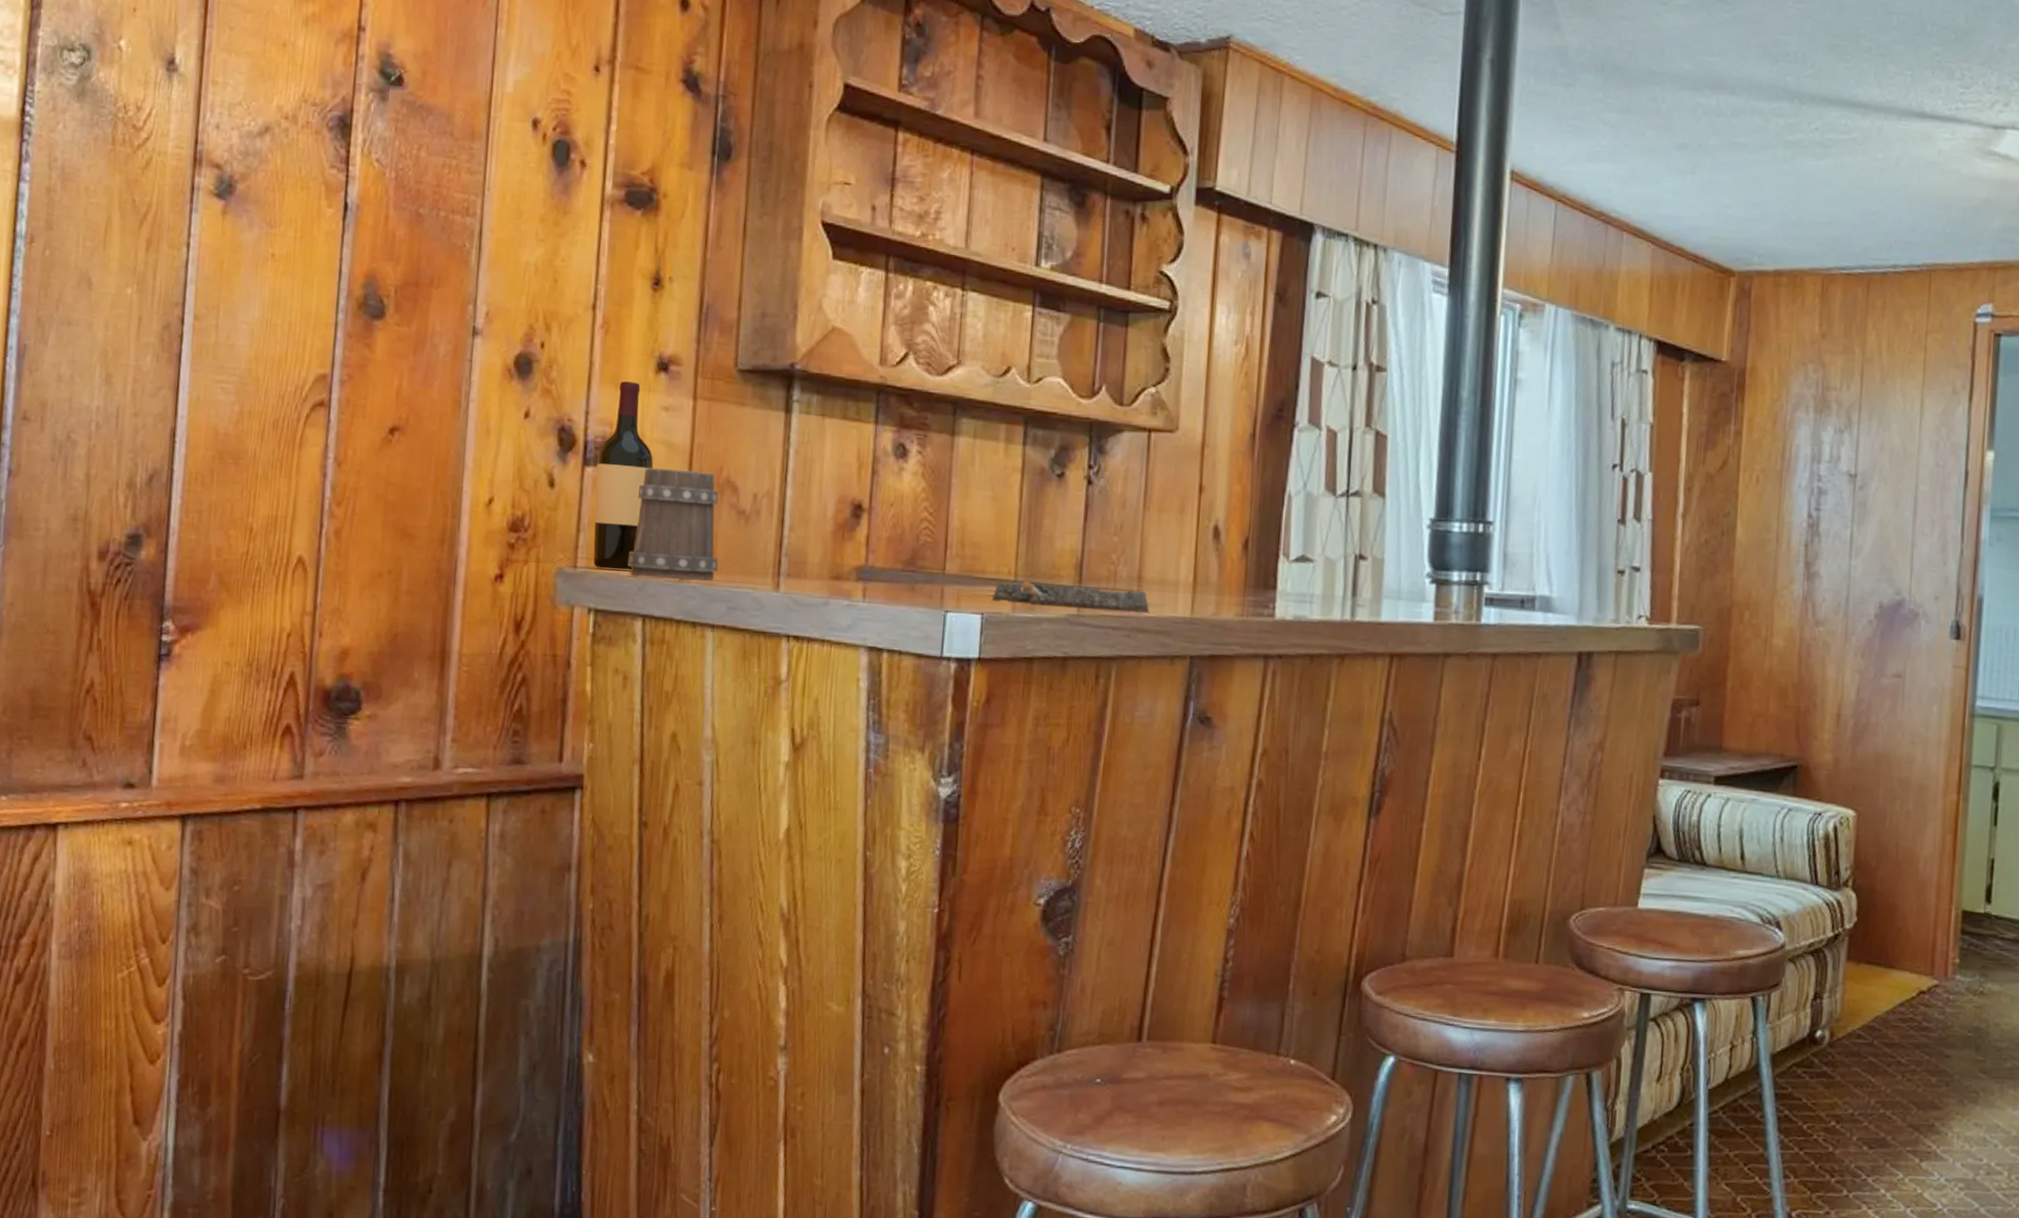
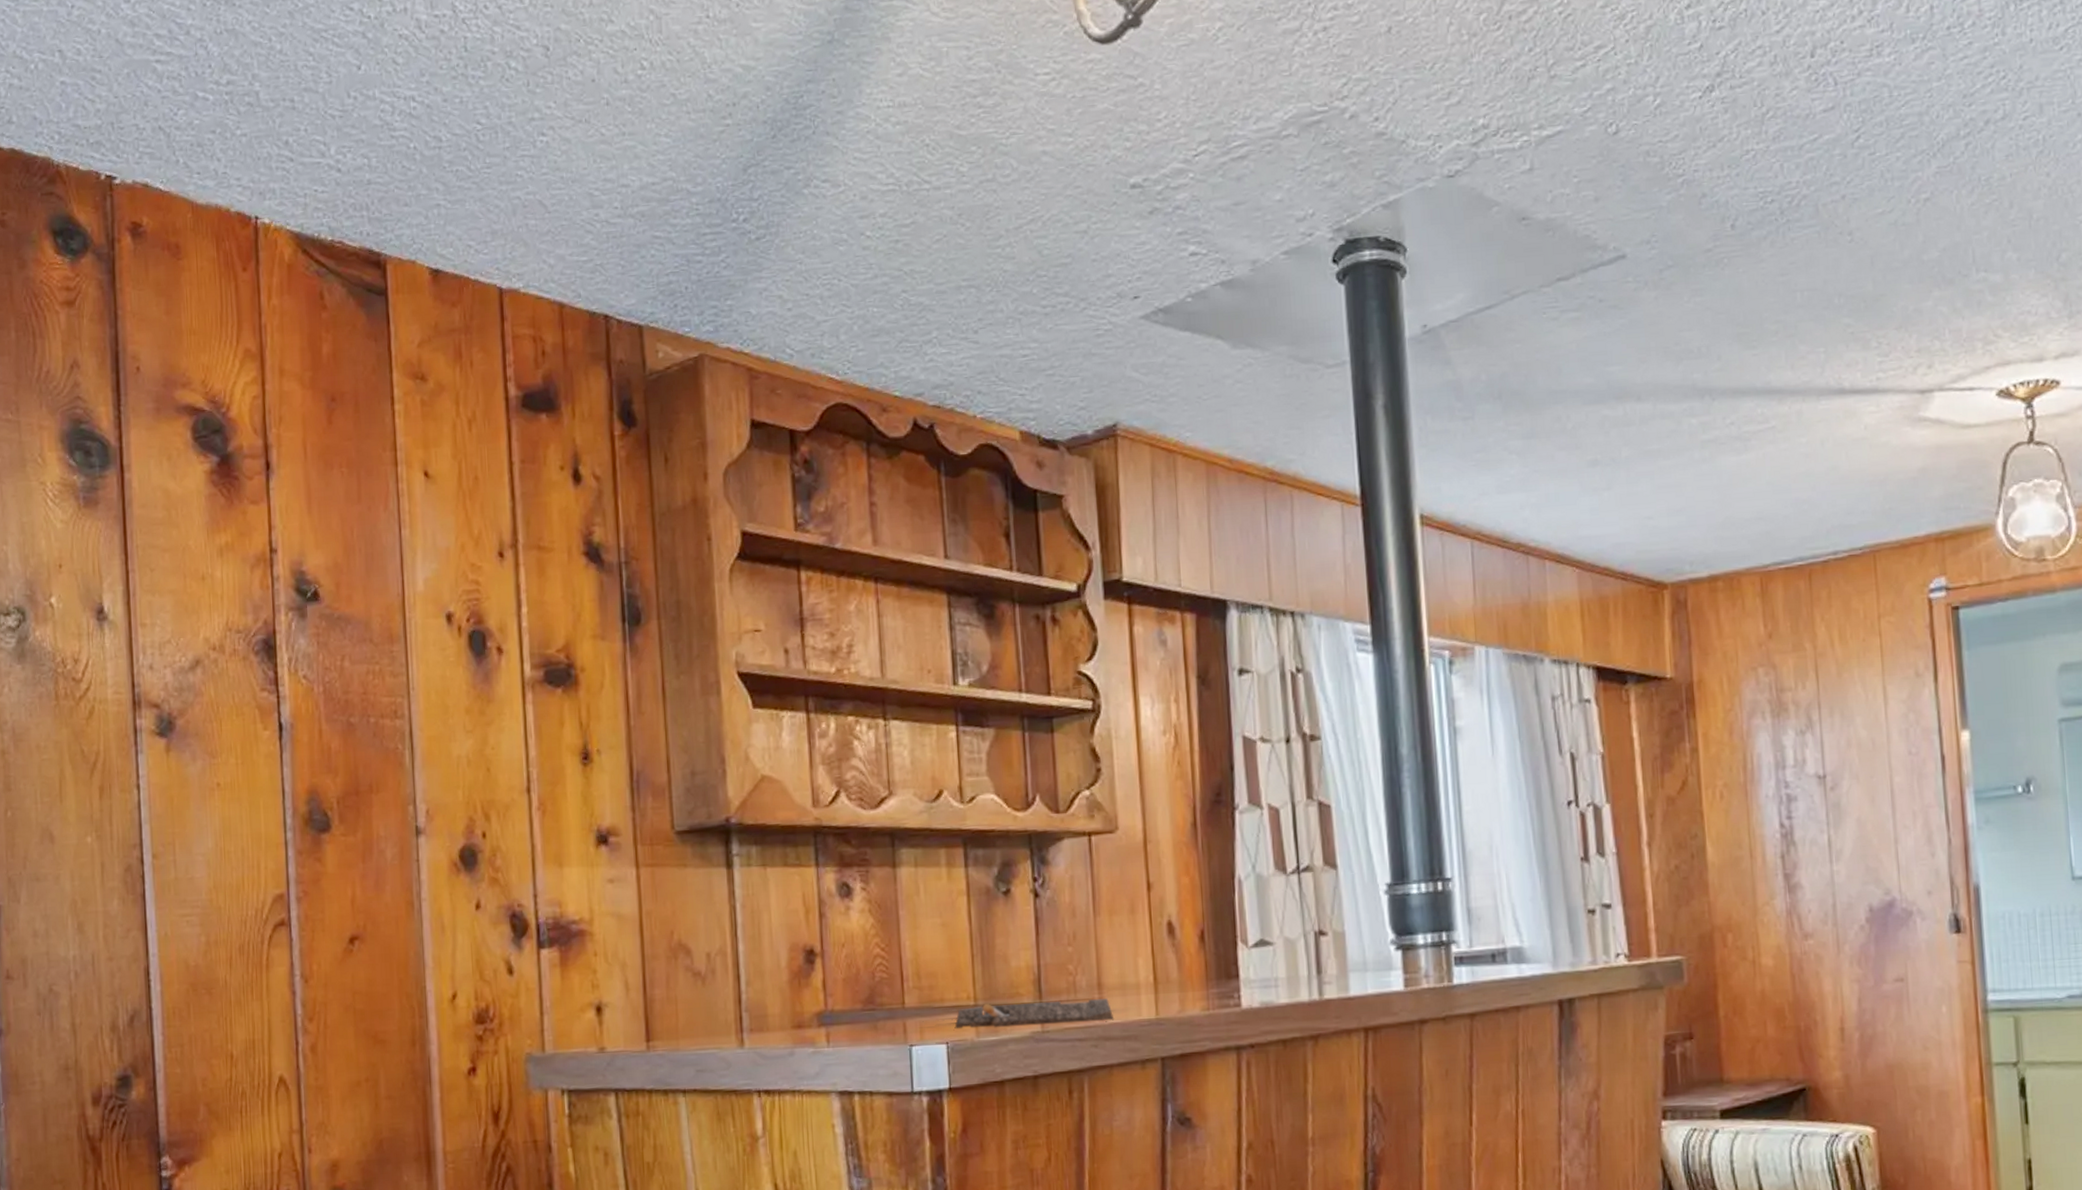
wine bottle: present [593,381,654,571] -> none [550,859,606,1049]
beer mug: present [627,467,719,581] -> none [593,938,682,1052]

